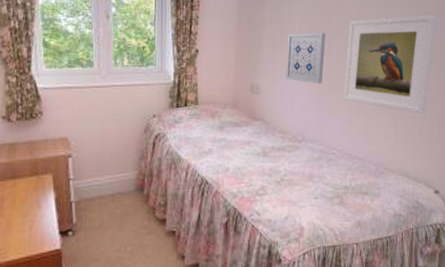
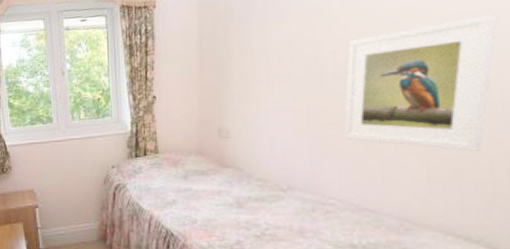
wall art: present [286,32,325,84] -> none [261,60,315,122]

